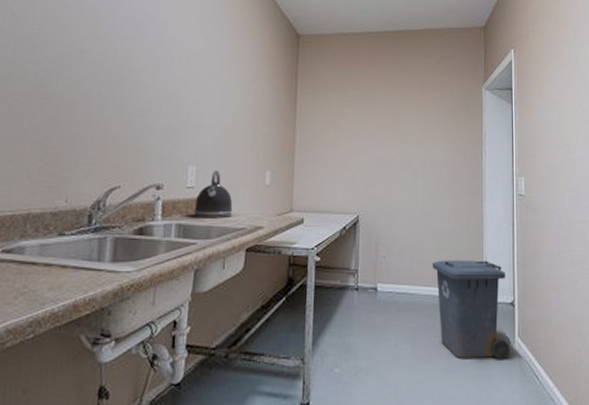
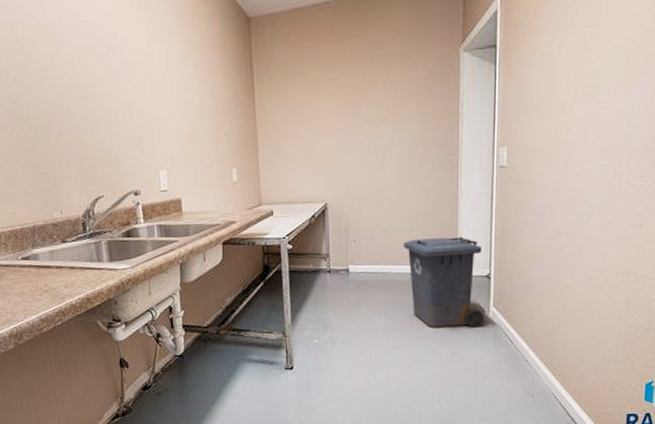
kettle: present [193,170,233,219] -> none [170,172,206,218]

